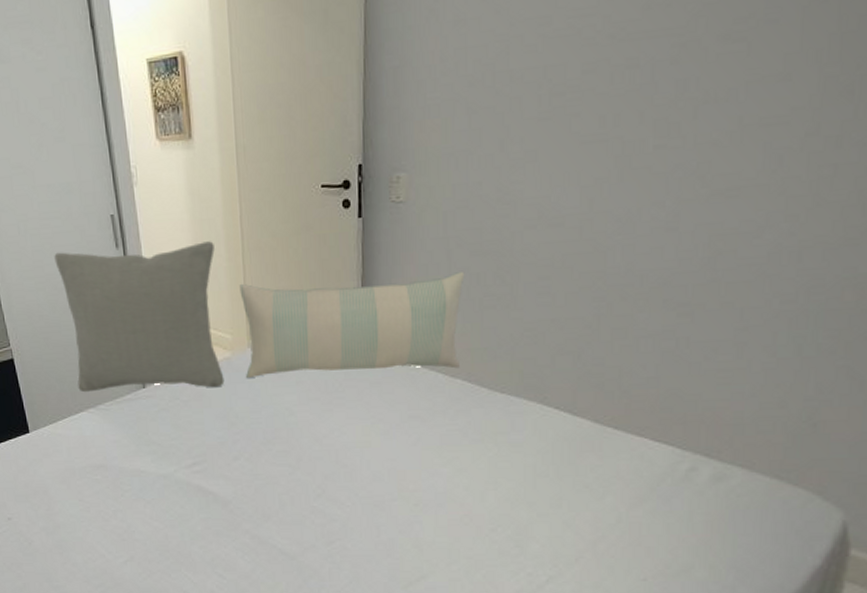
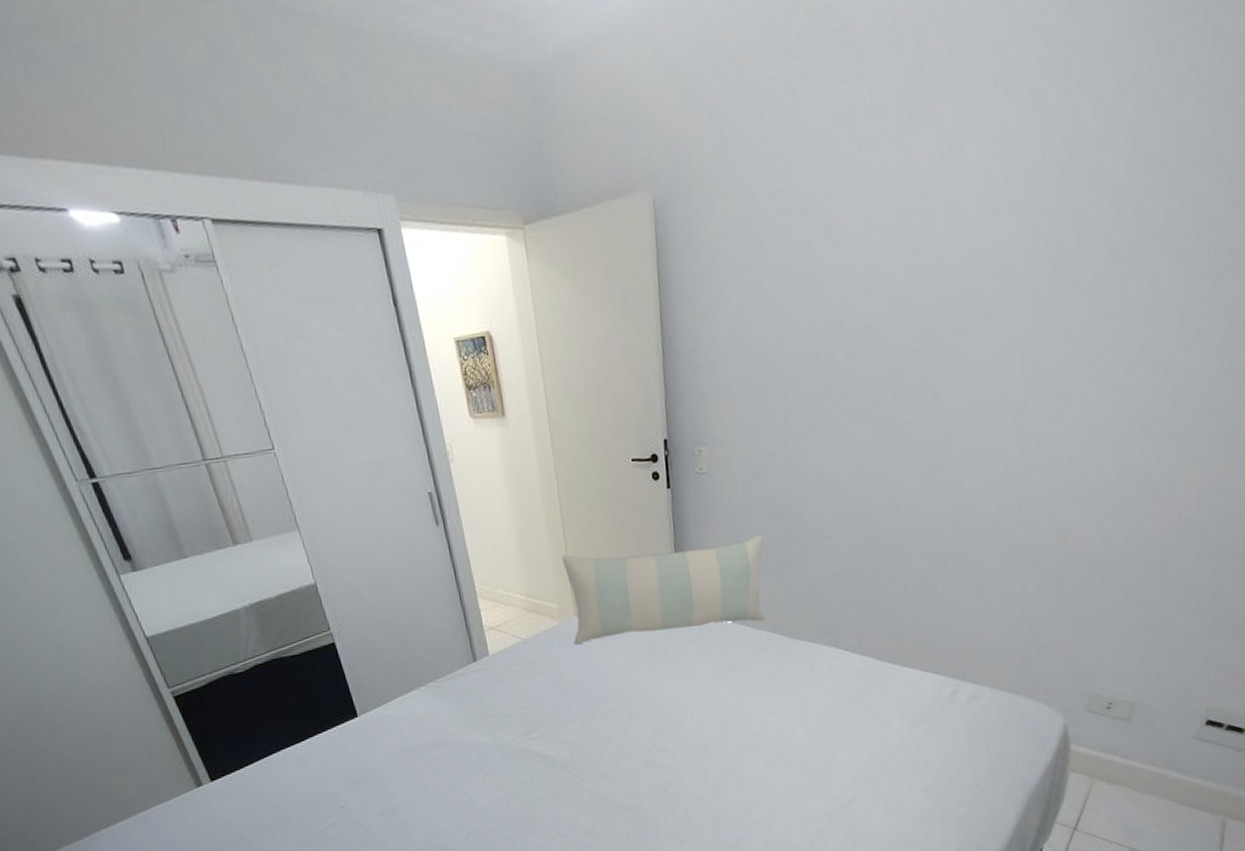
pillow: present [54,241,225,393] -> none [371,515,554,672]

